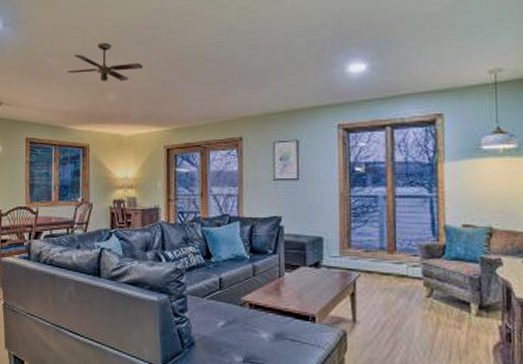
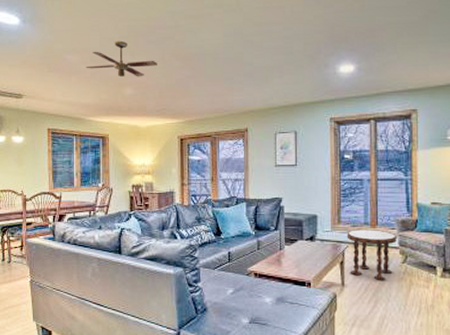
side table: none [358,255,420,317] -> present [346,229,397,280]

